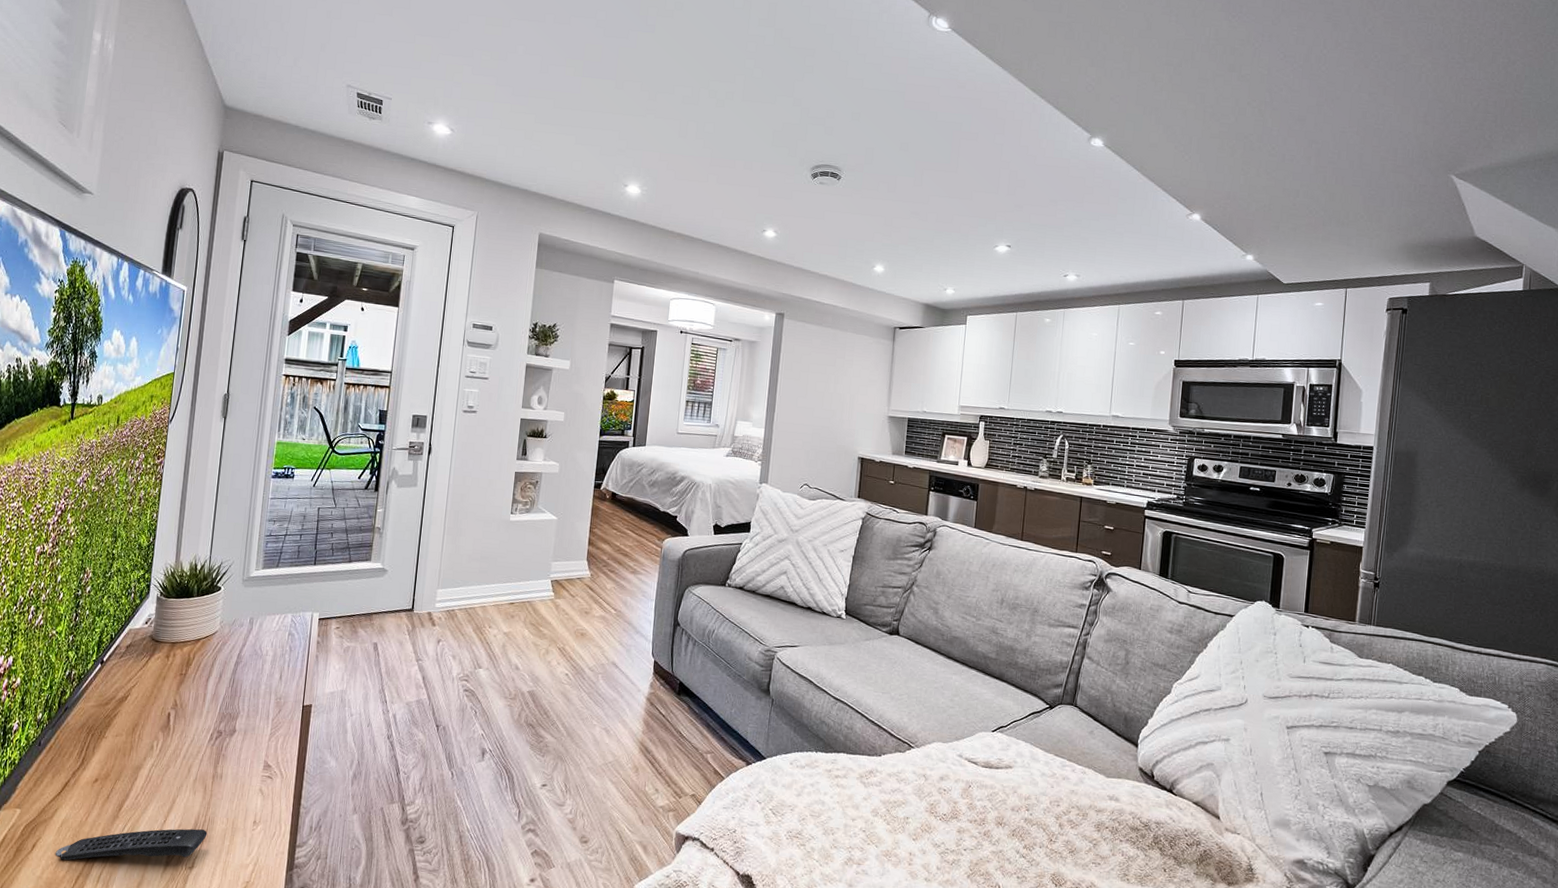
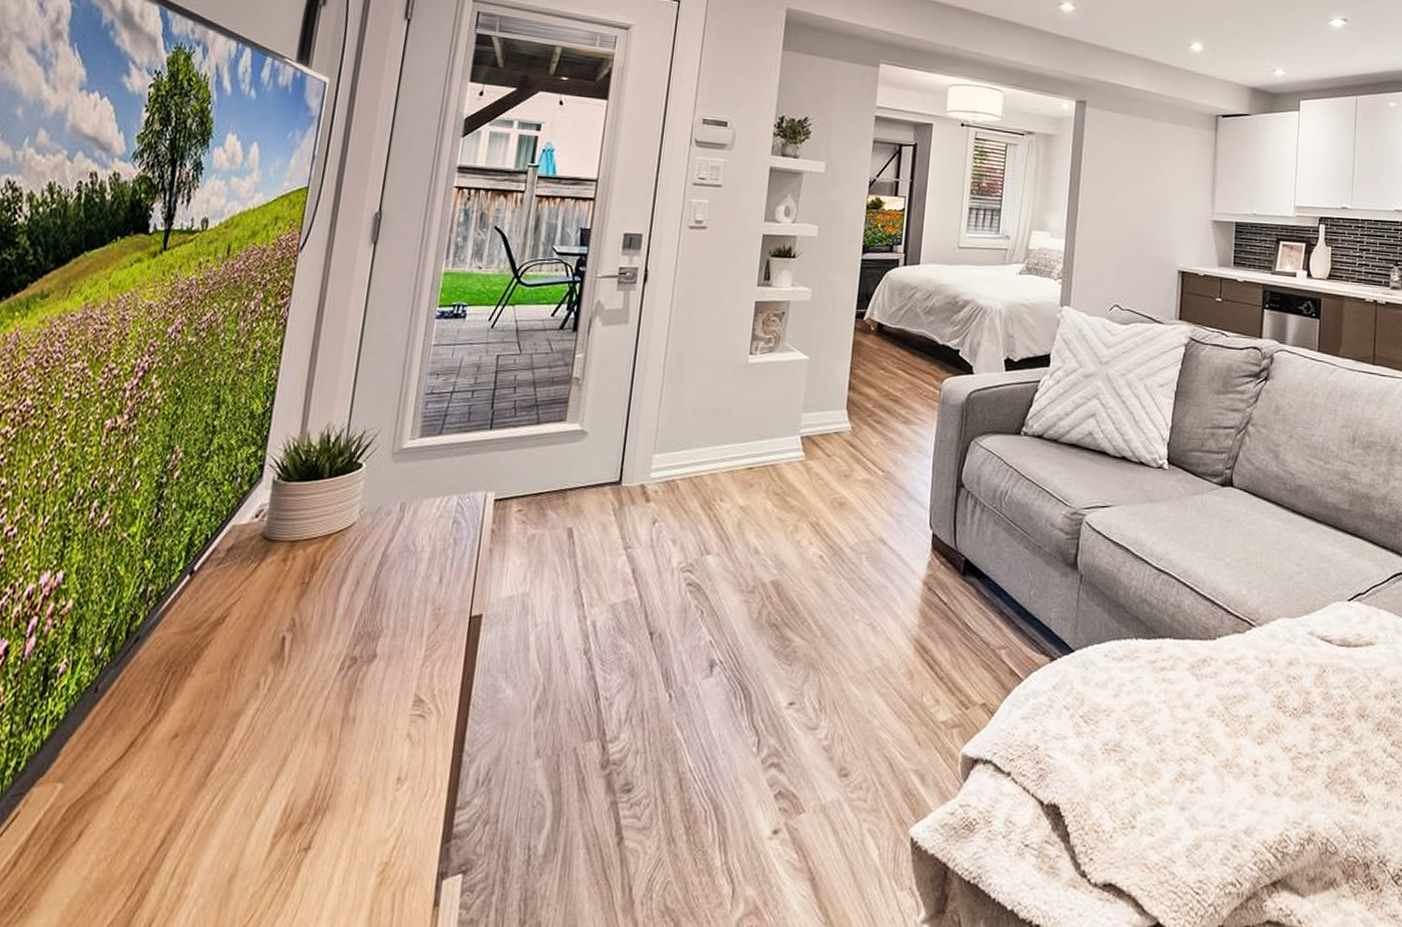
remote control: present [56,828,208,861] -> none [112,794,332,852]

